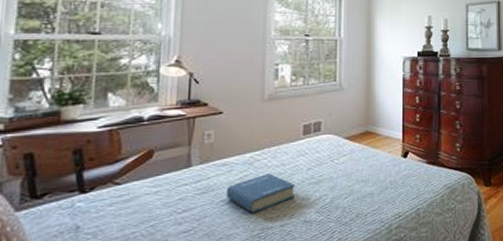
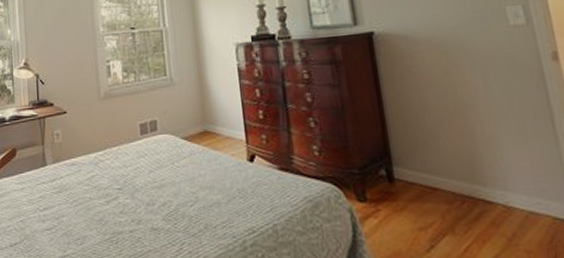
hardback book: present [225,173,295,214] -> none [77,175,140,216]

